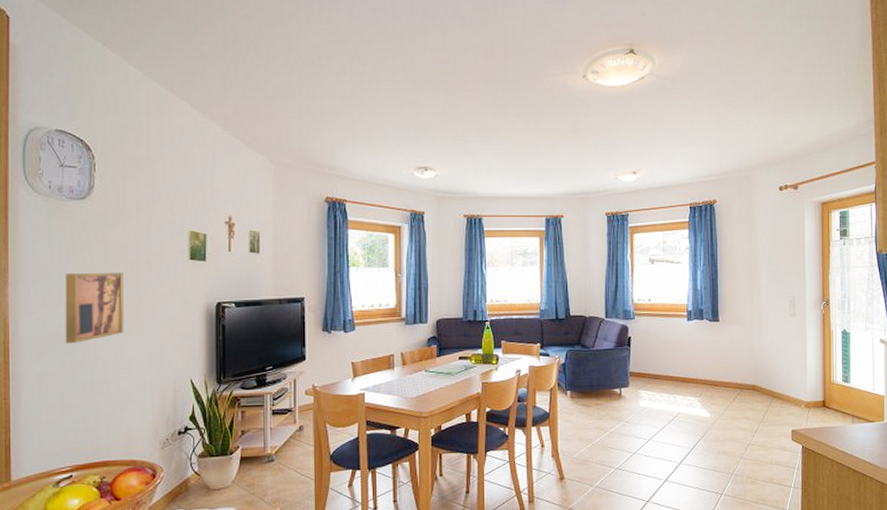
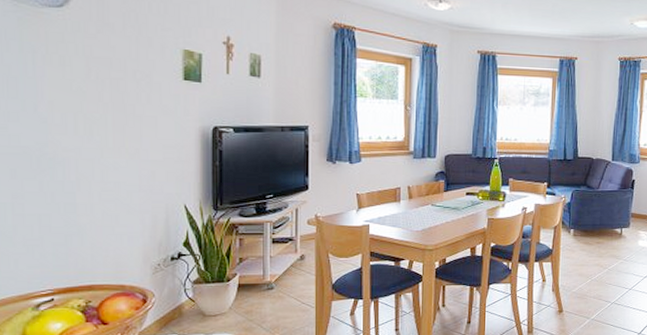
wall art: present [65,273,124,343] -> none [41,87,110,162]

